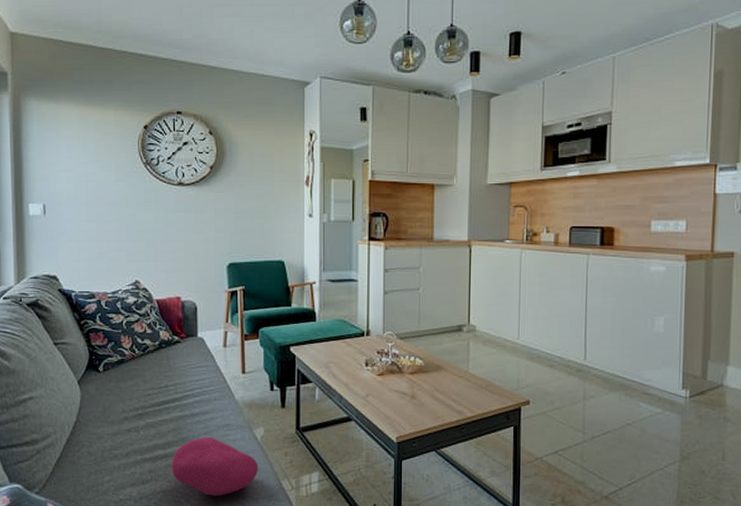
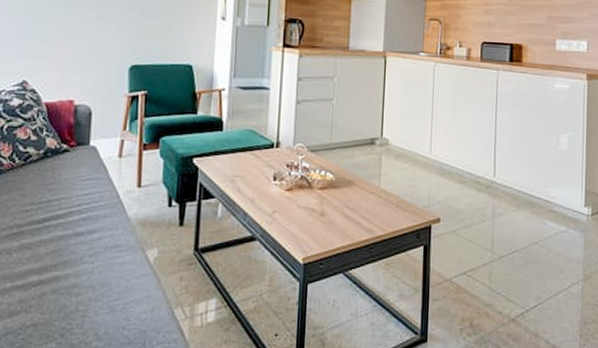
cushion: present [171,436,259,496] -> none [46,259,149,329]

